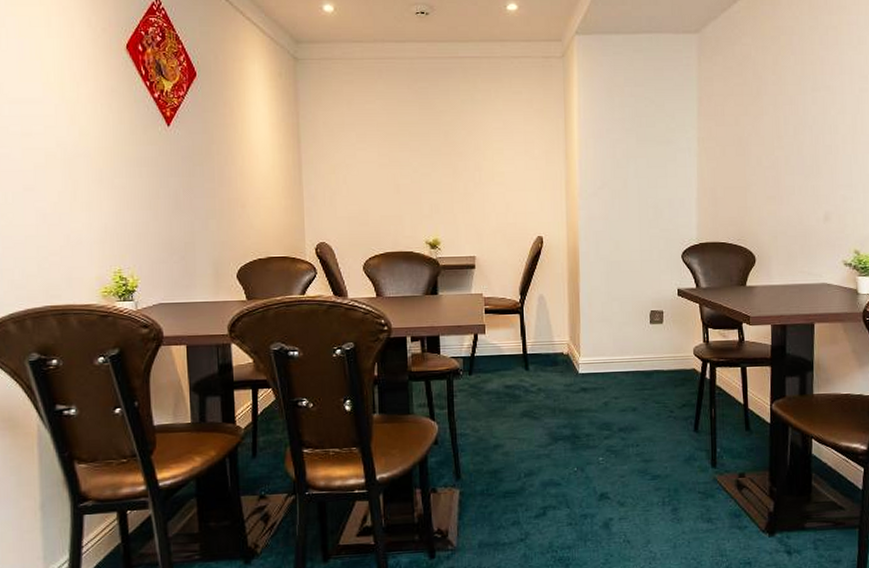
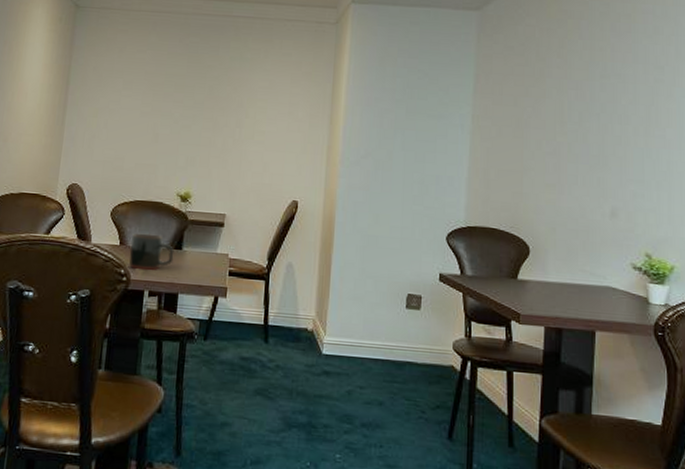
mug: none [386,283,431,317] -> present [129,233,175,270]

